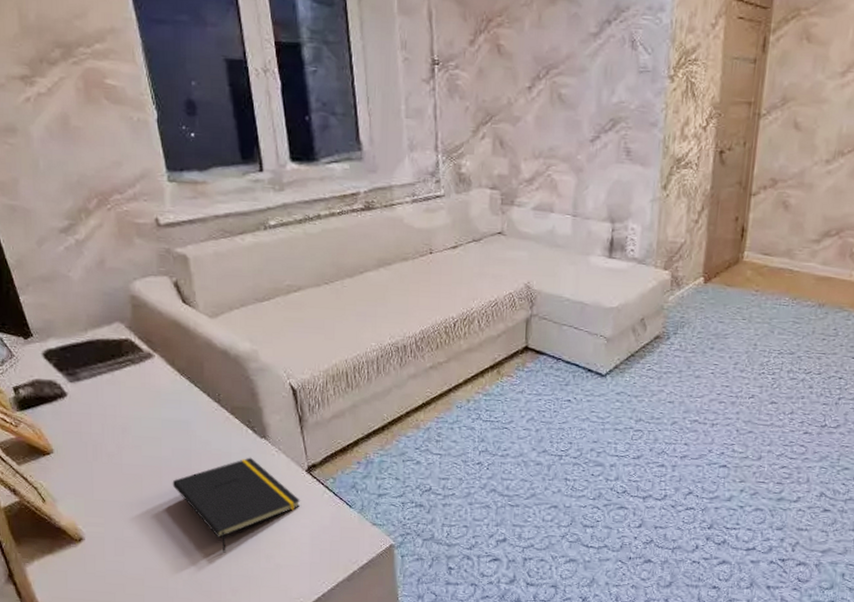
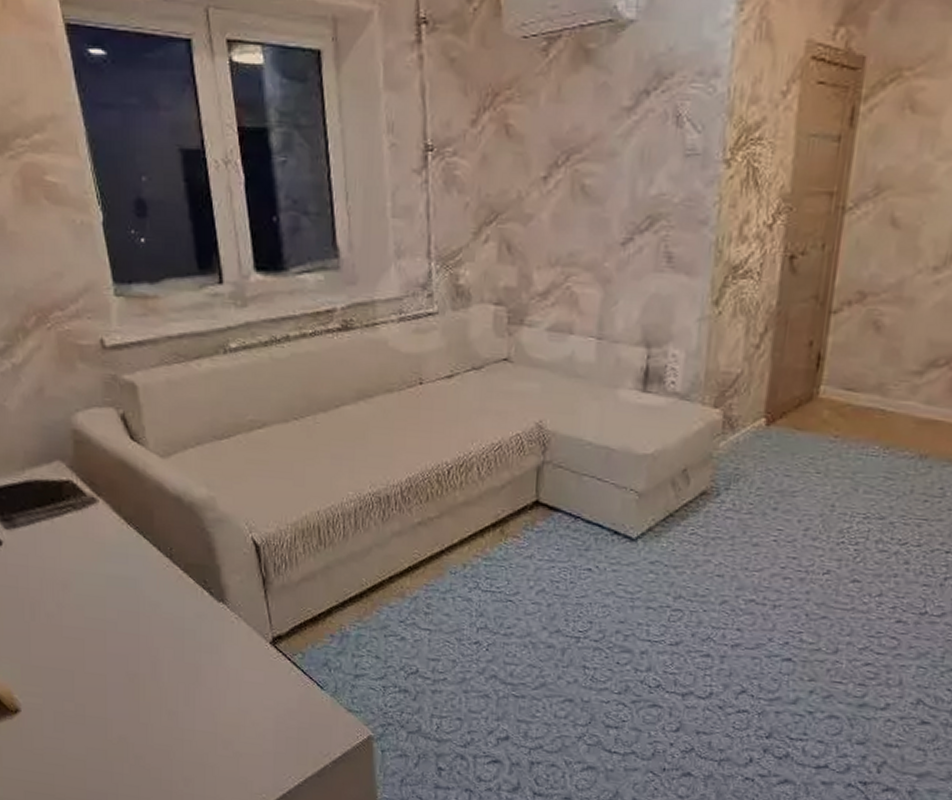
notepad: present [172,457,301,553] -> none [118,624,264,735]

